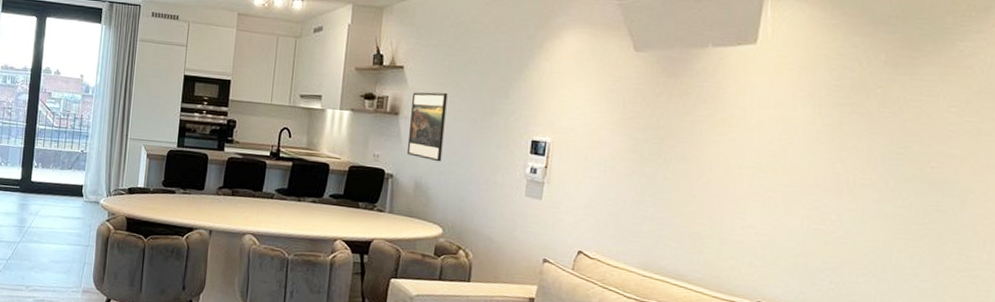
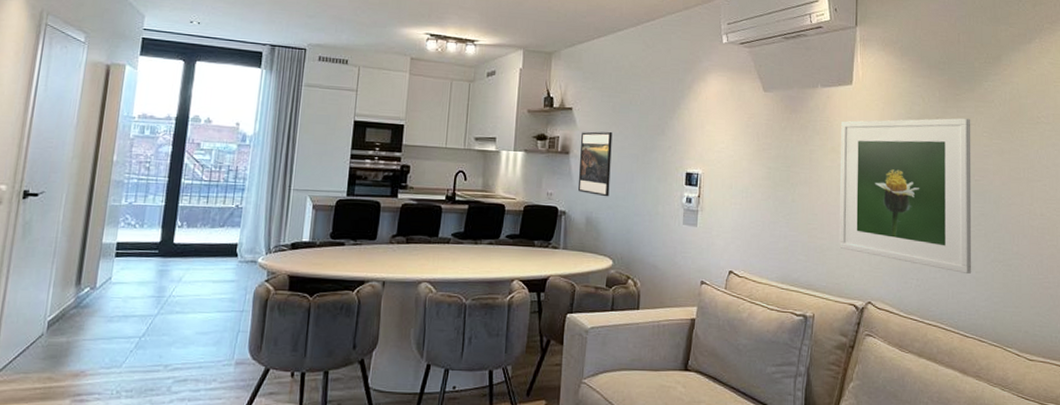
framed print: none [723,87,932,282] -> present [839,118,972,274]

